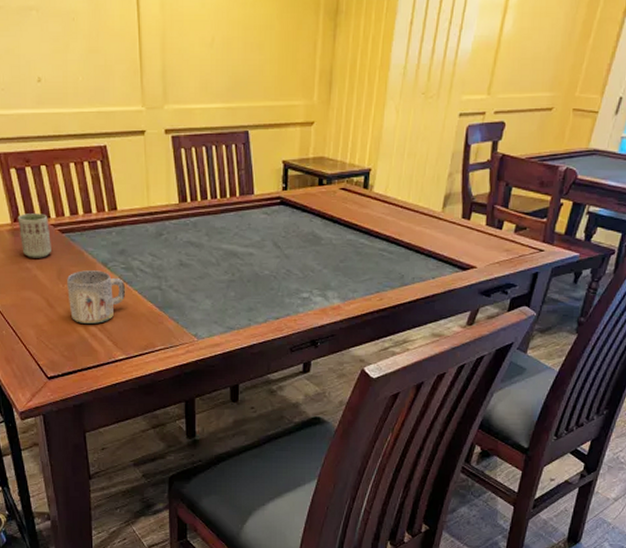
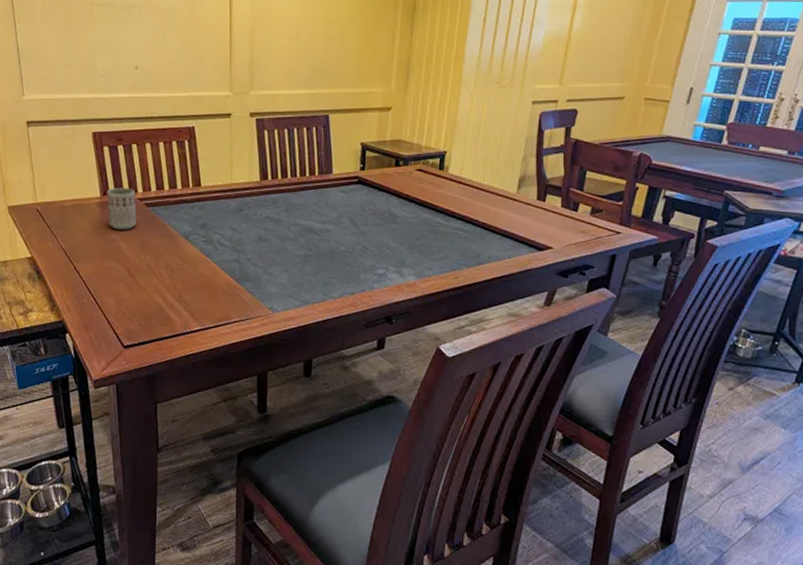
mug: present [67,270,126,324] -> none [149,242,205,294]

